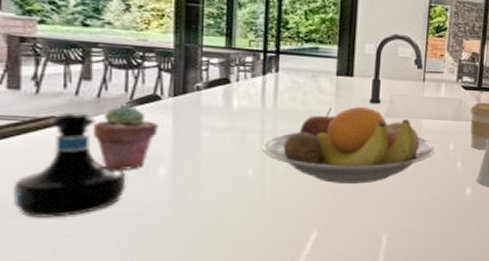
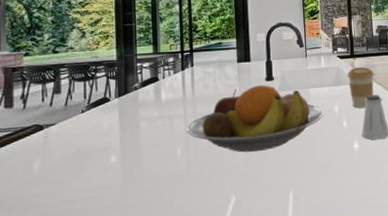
tequila bottle: present [12,112,127,218] -> none [8,119,88,208]
potted succulent: present [92,105,158,170] -> none [62,109,109,161]

